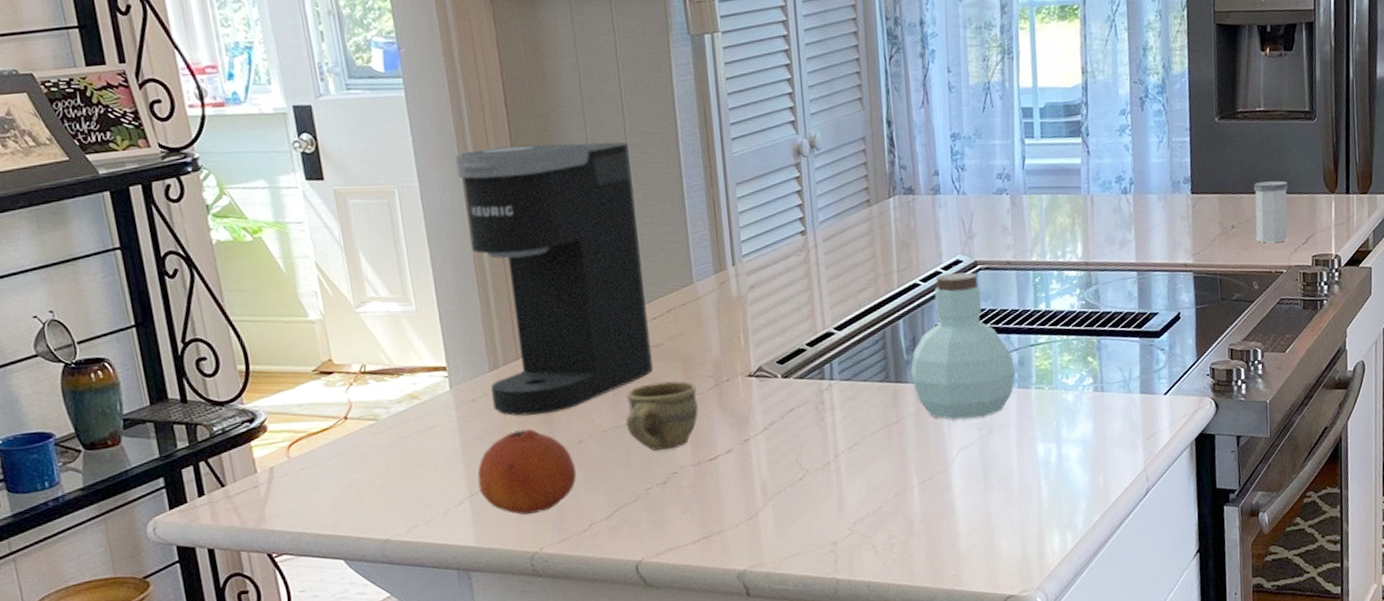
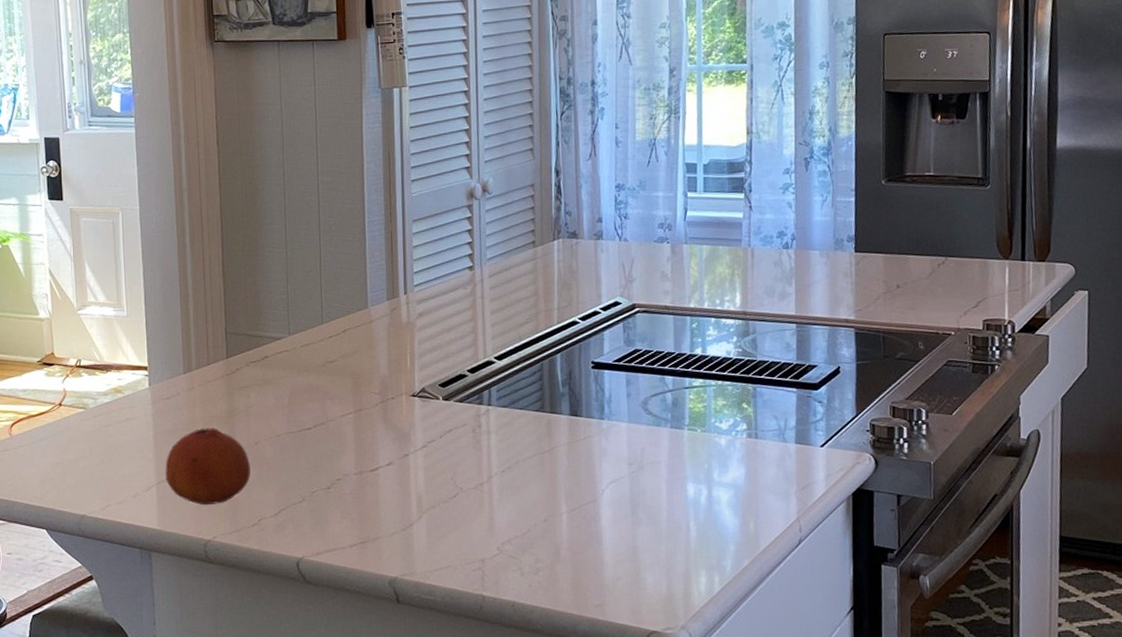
coffee maker: present [455,141,654,416] -> none [171,178,327,416]
cup: present [625,381,698,451] -> none [298,395,364,458]
jar: present [910,272,1015,420] -> none [565,313,668,454]
salt shaker: present [1253,180,1288,243] -> none [921,244,958,304]

